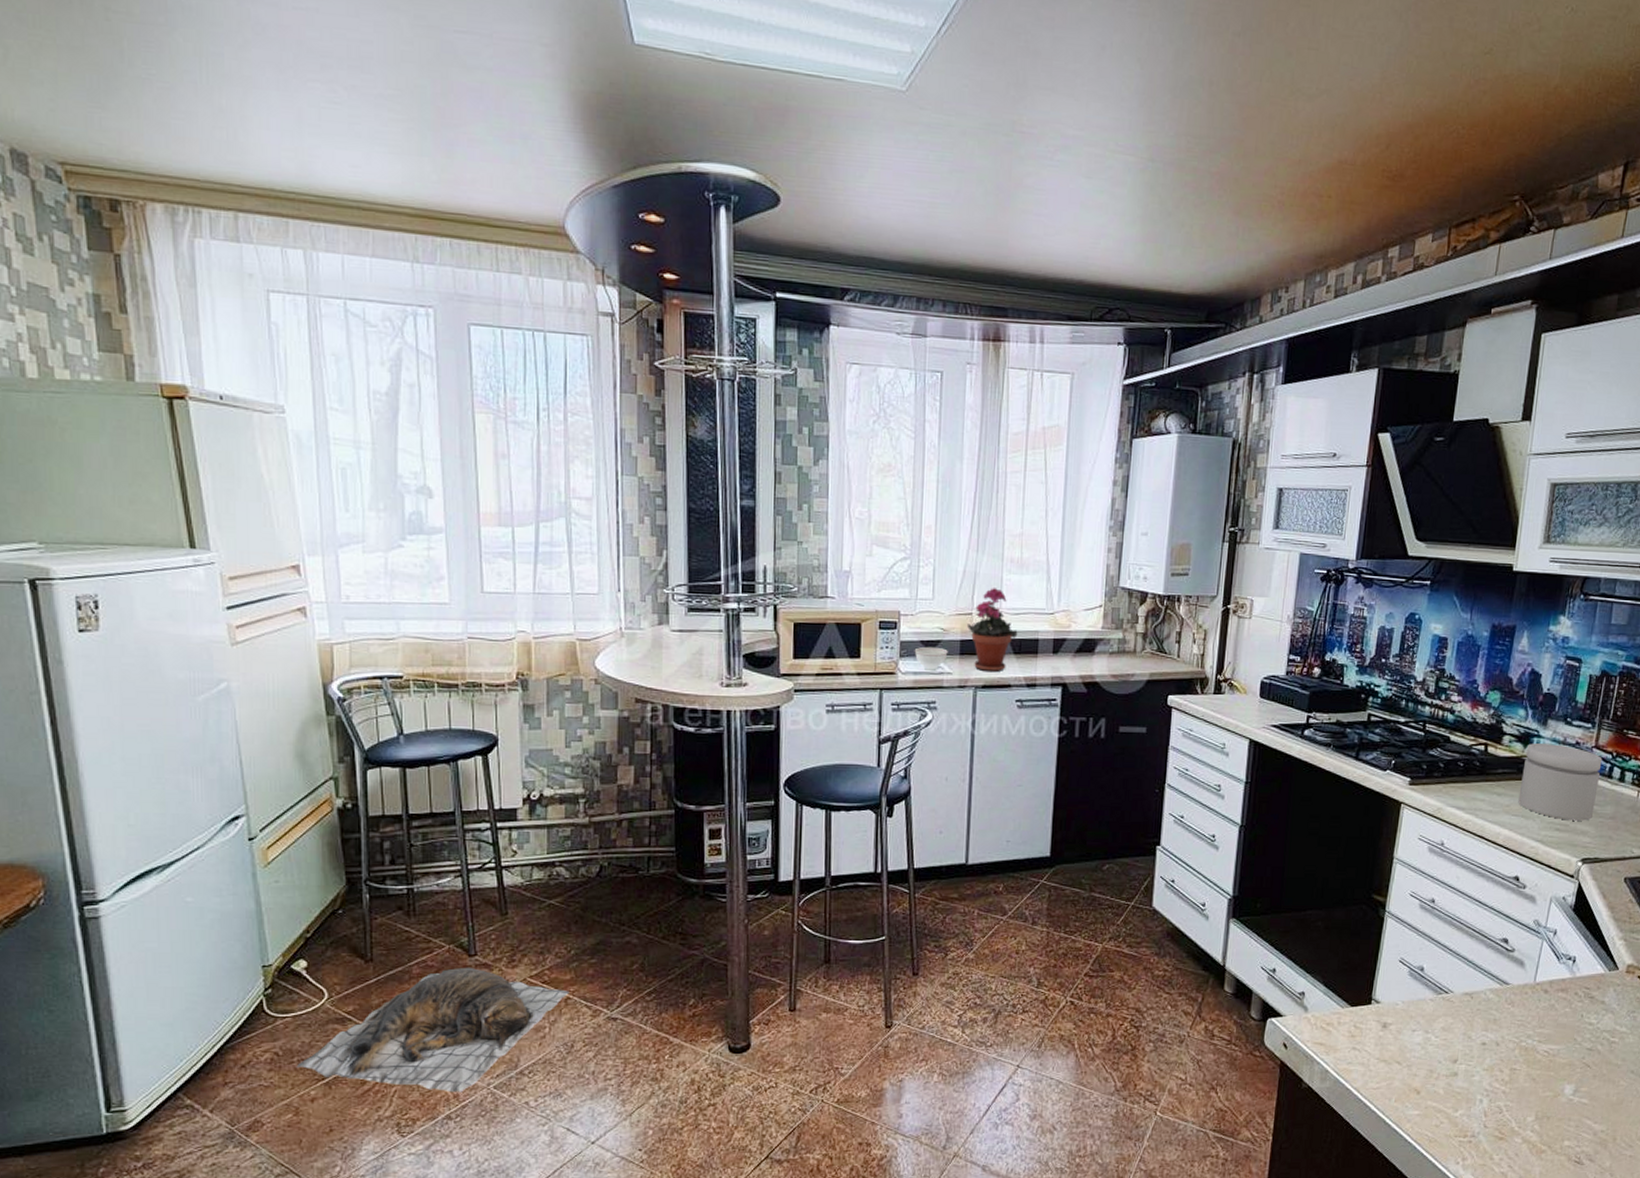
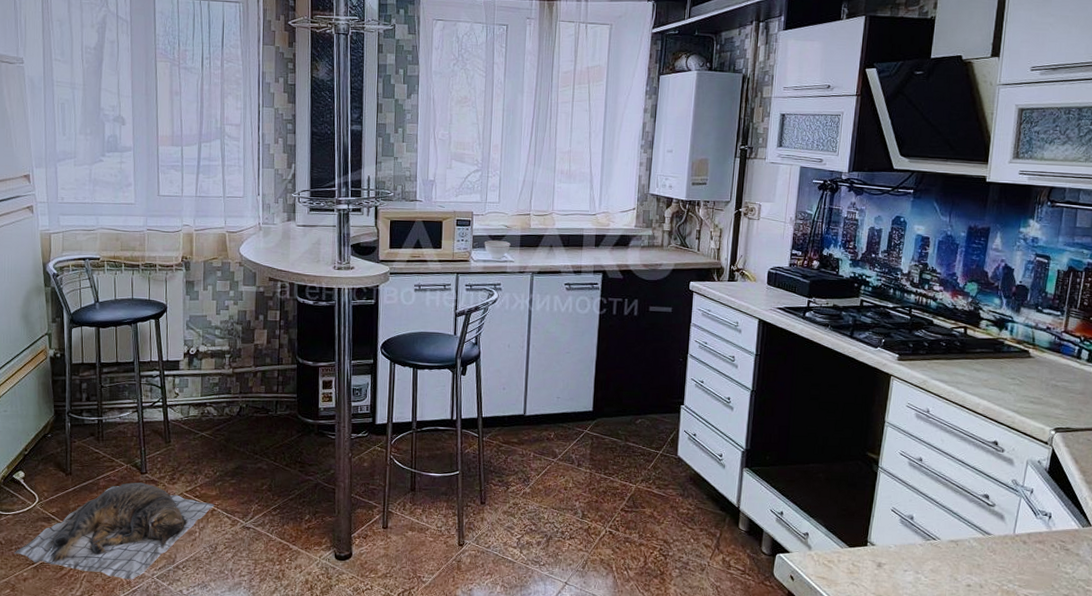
potted plant: present [967,588,1018,672] -> none [526,194,567,261]
jar: present [1518,743,1603,821] -> none [995,327,1071,395]

